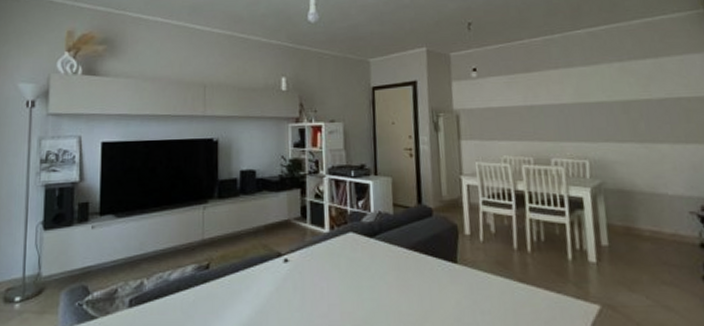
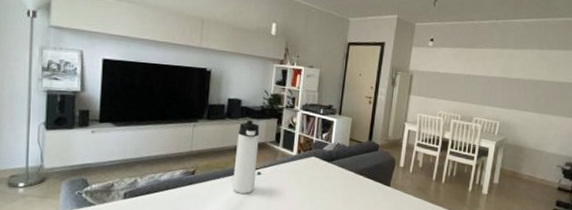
thermos bottle: none [255,193,282,289] -> present [232,119,260,194]

